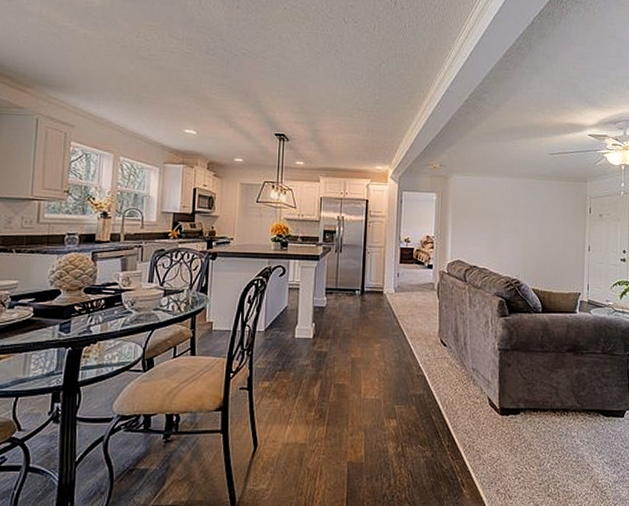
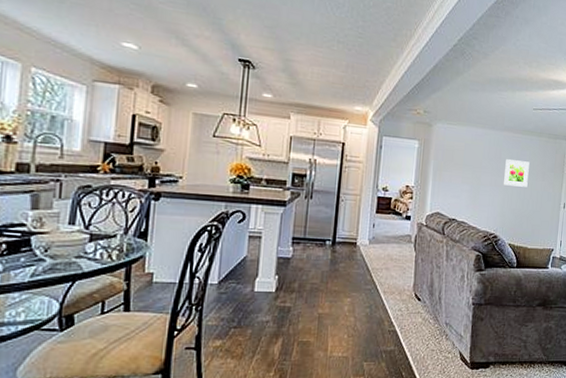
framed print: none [522,205,549,232] -> present [503,159,530,187]

